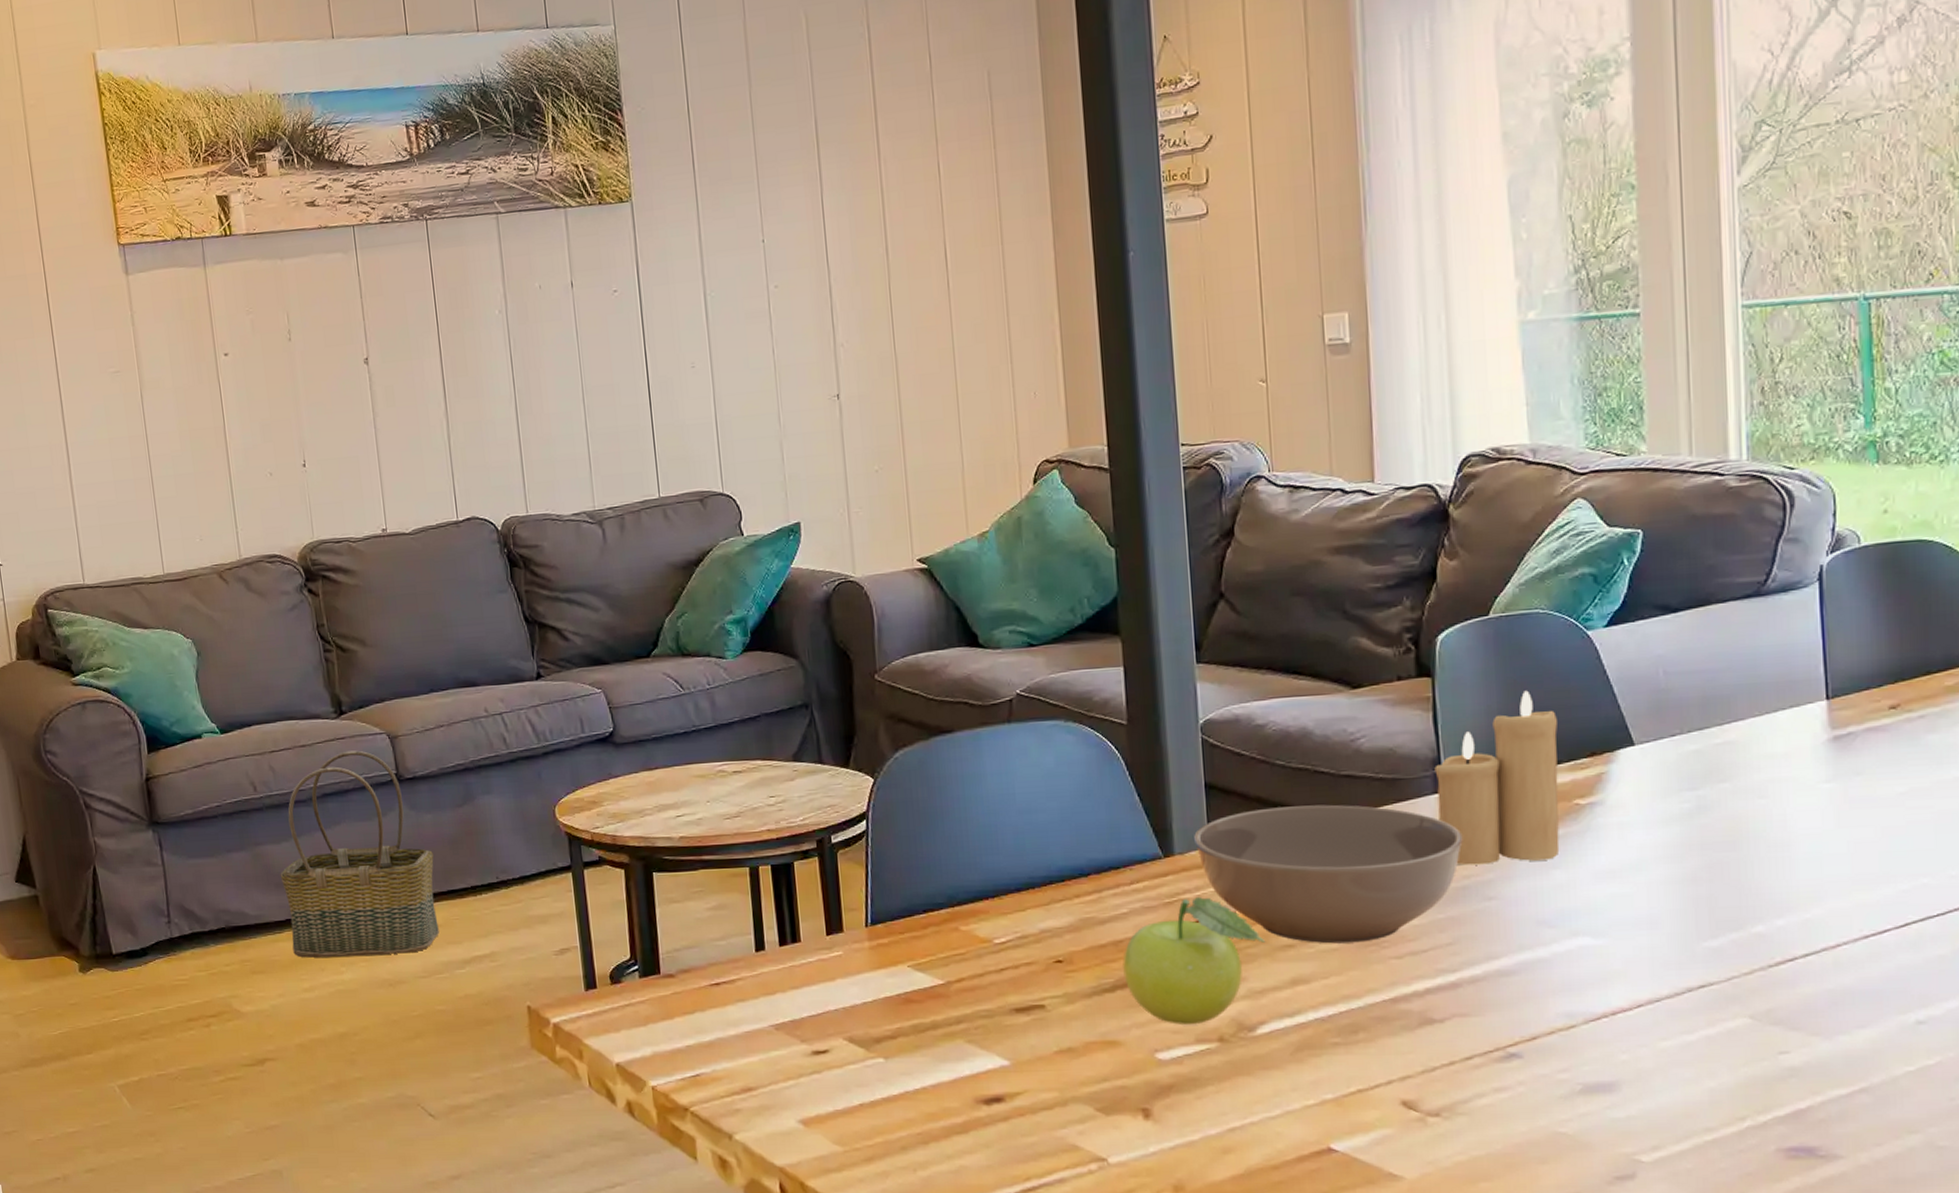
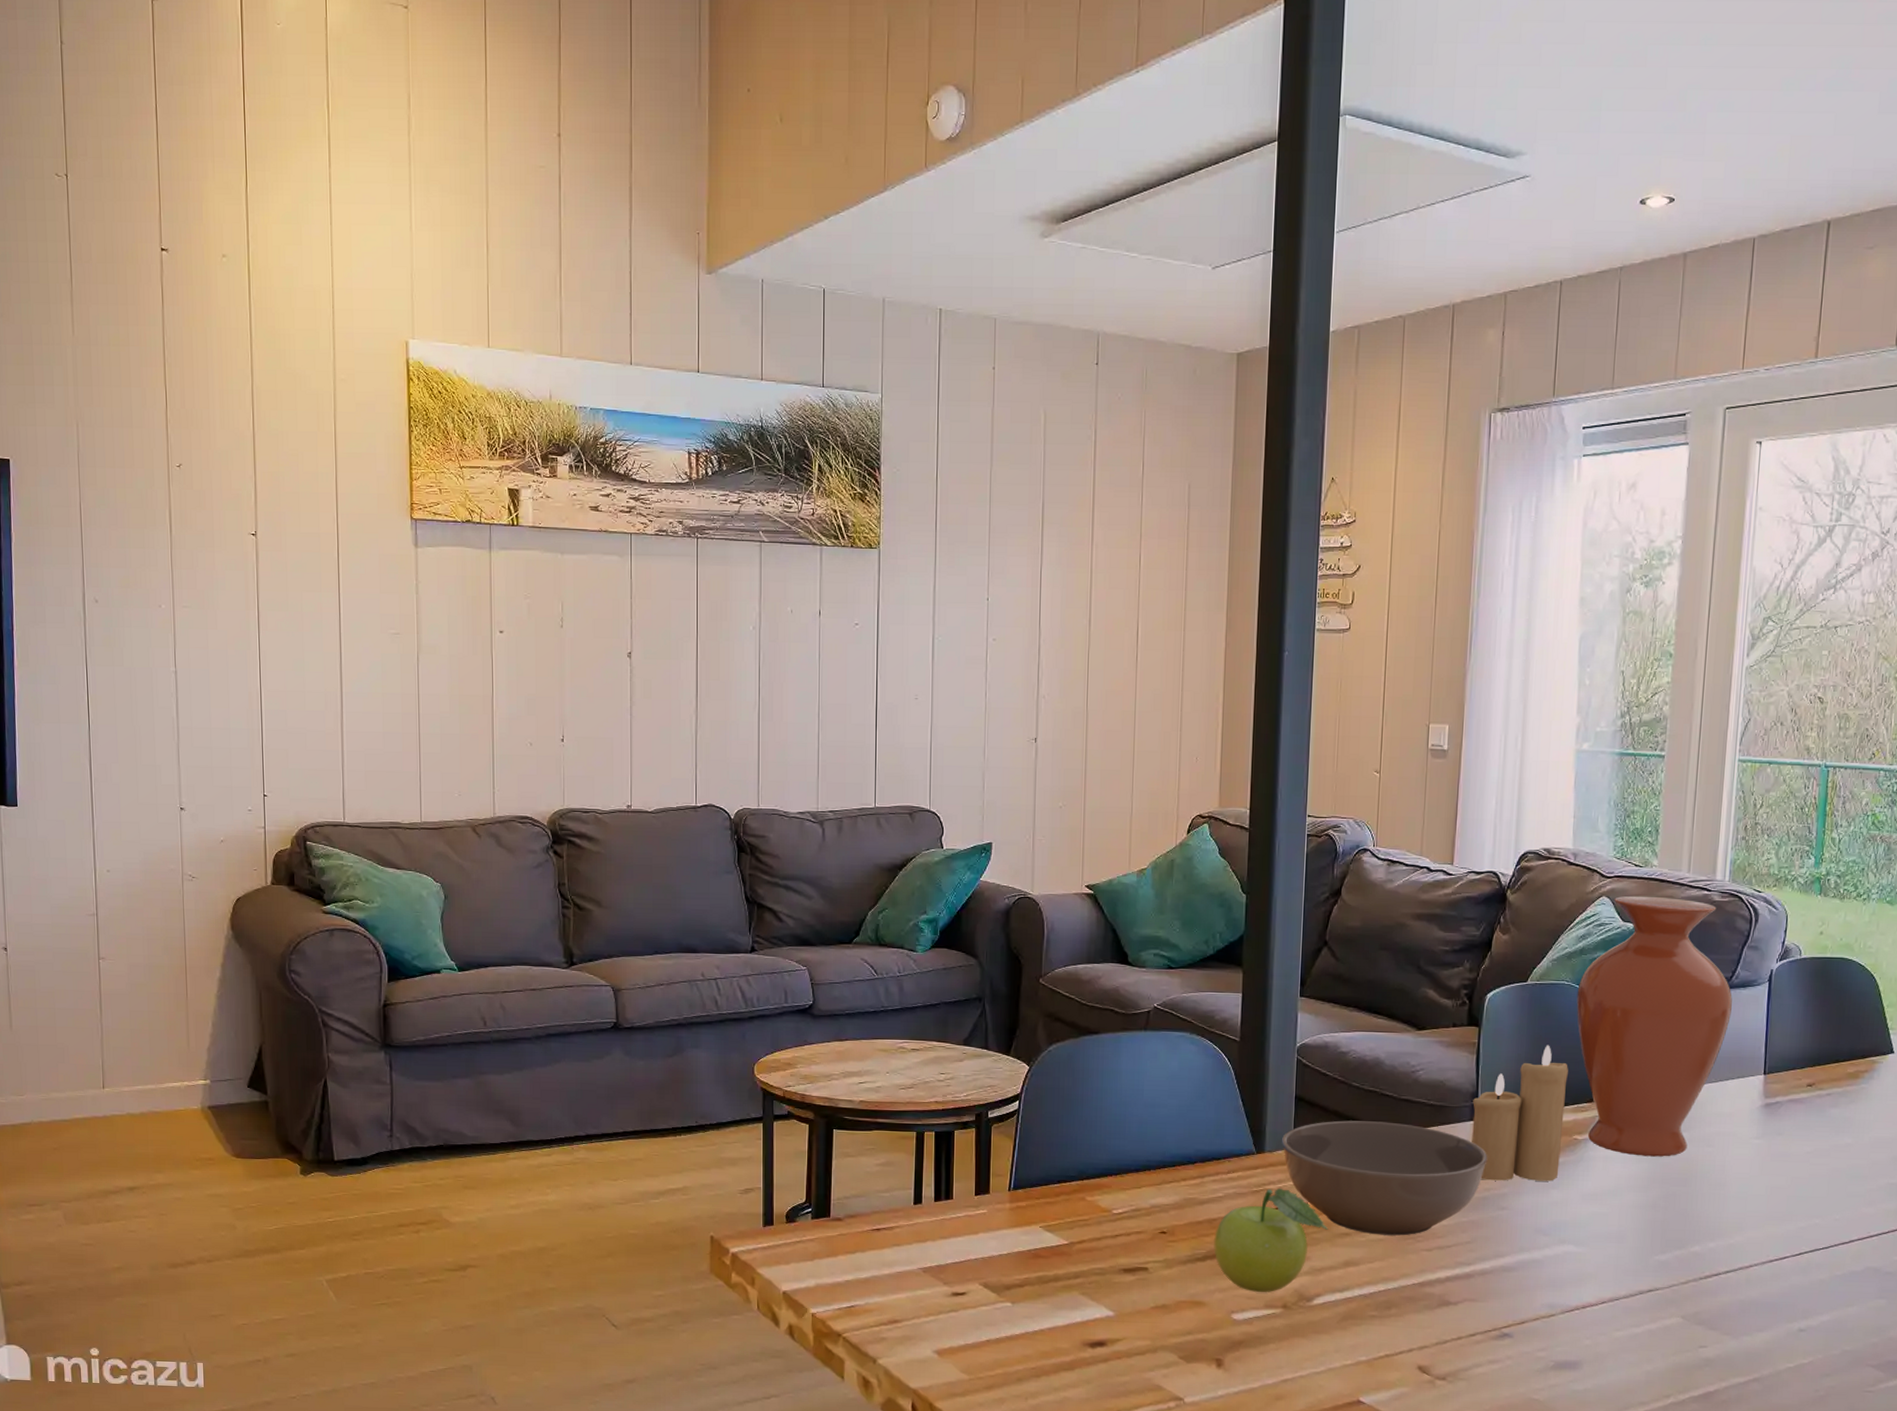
basket: present [280,750,439,958] -> none [500,998,641,1182]
vase: none [1557,489,1771,818] -> present [1576,895,1732,1157]

